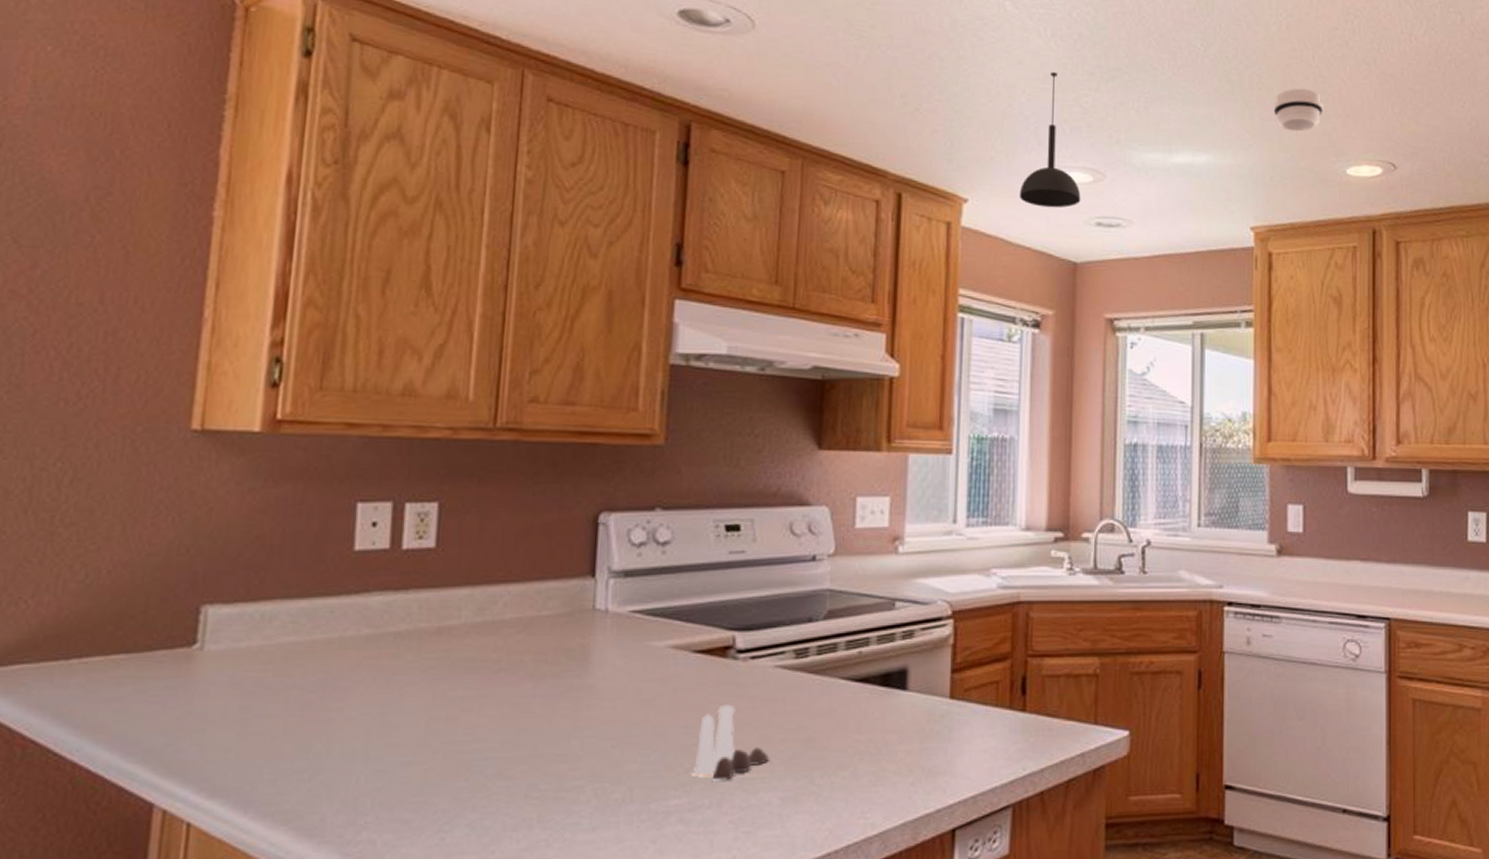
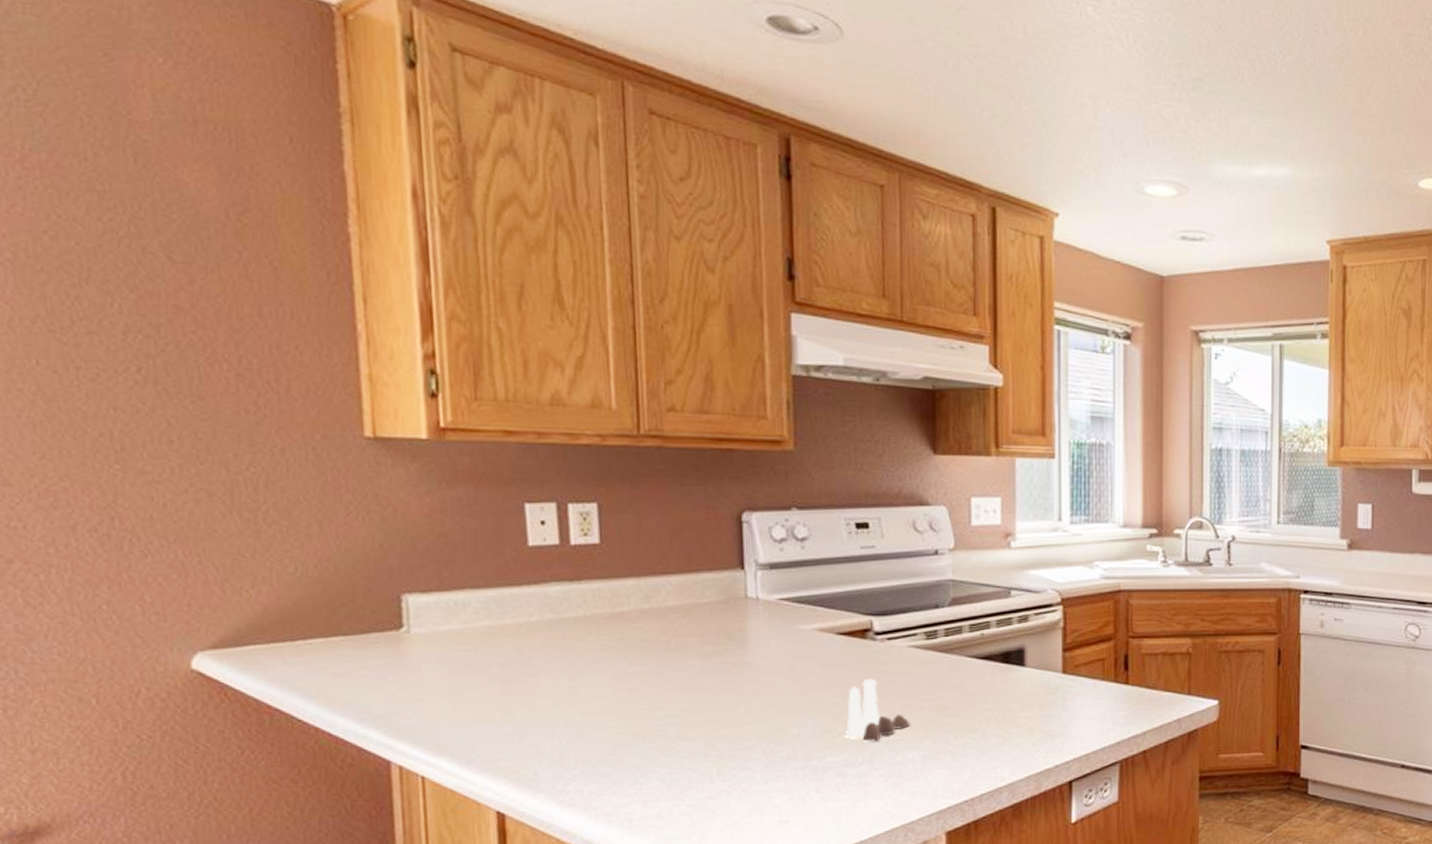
pendant light: present [1019,72,1081,208] -> none [1107,82,1166,222]
smoke detector: present [1273,88,1324,132] -> none [1349,98,1398,144]

